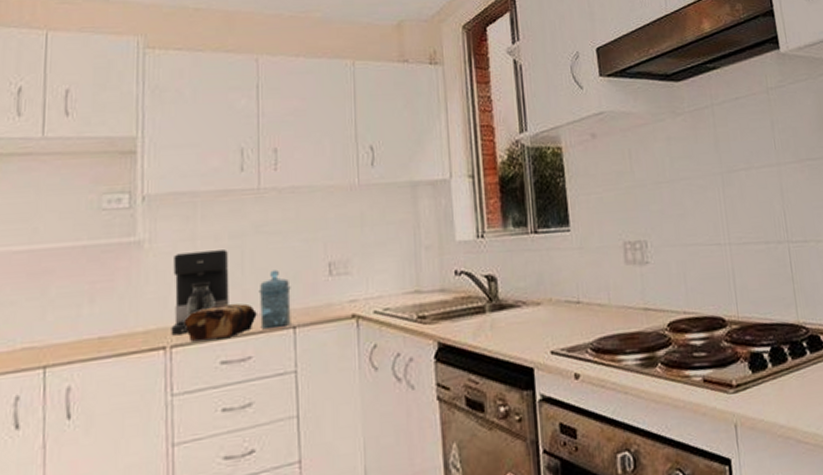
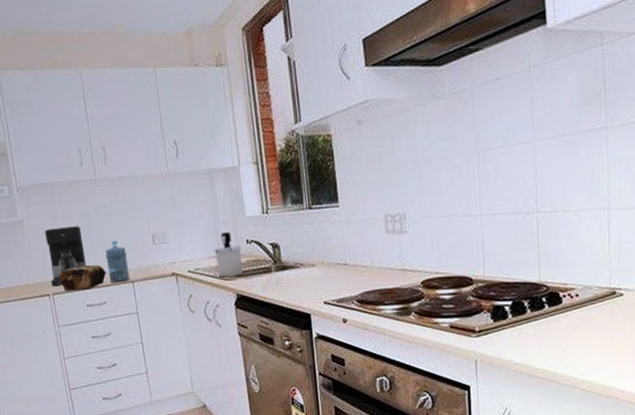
soap dispenser: none [411,260,449,321] -> present [213,232,244,278]

